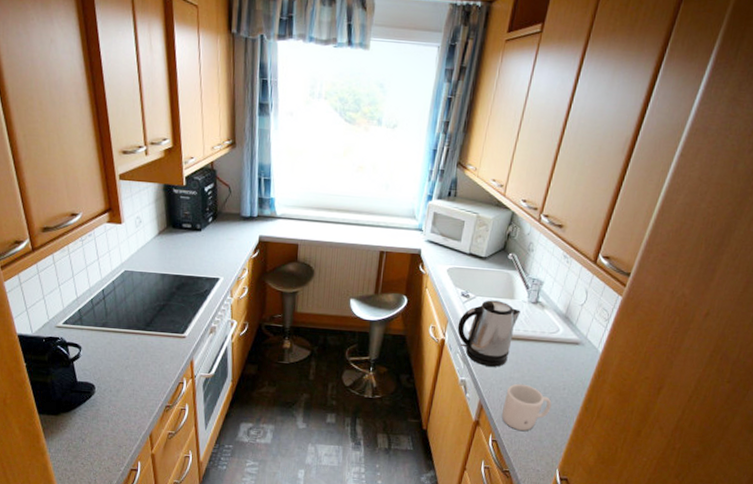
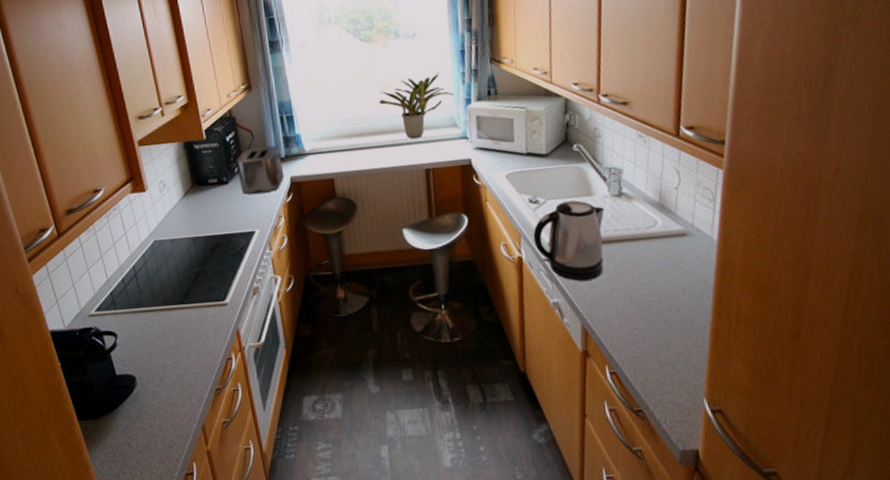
toaster: none [211,202,254,246] -> present [236,145,284,195]
potted plant: none [351,166,418,222] -> present [379,72,453,138]
mug: present [502,383,552,431] -> none [612,295,674,355]

